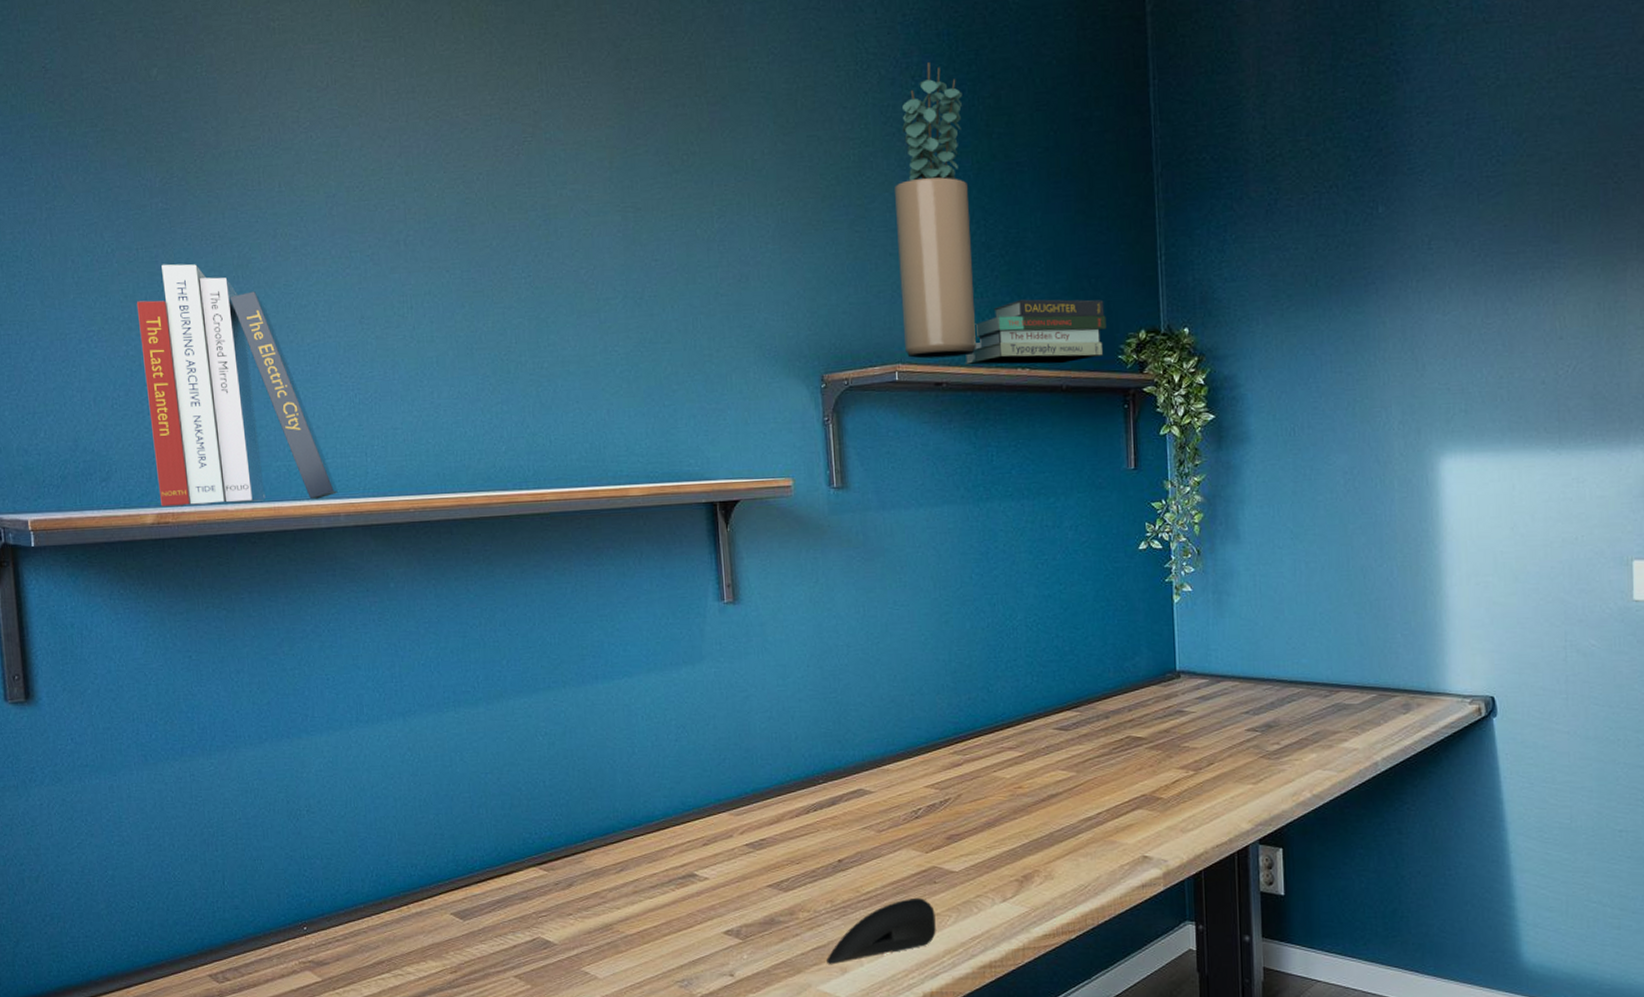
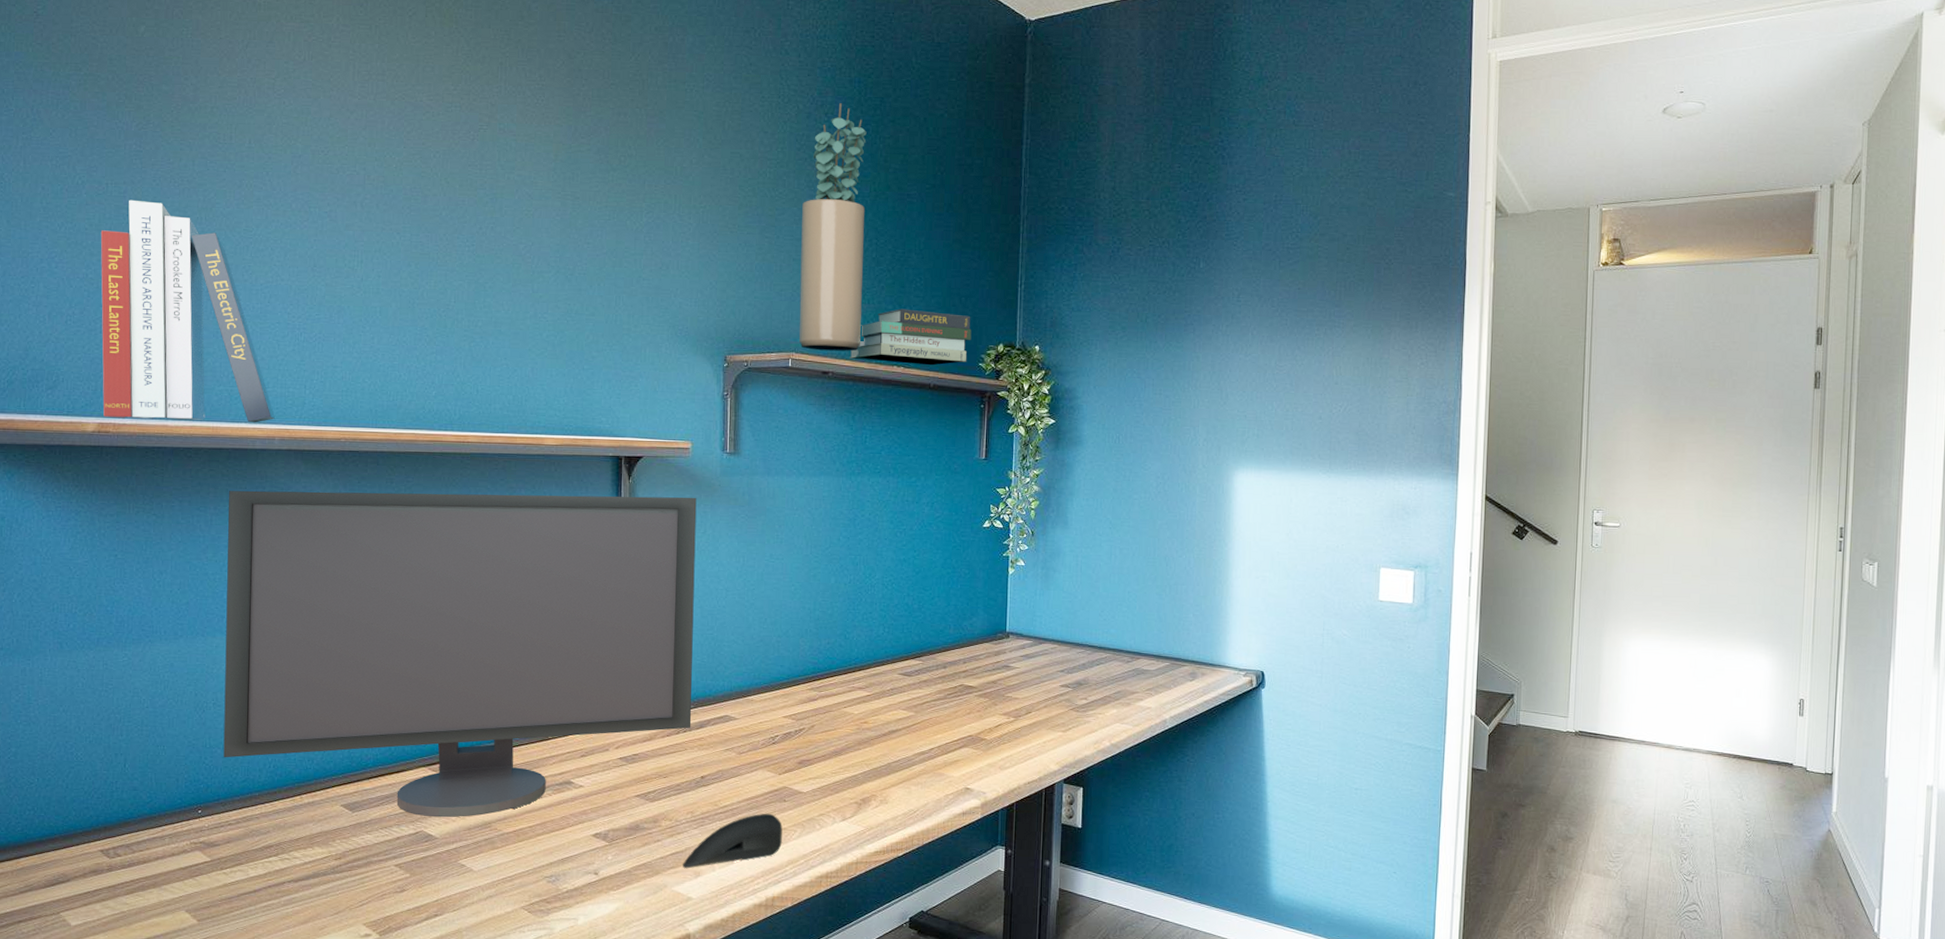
computer monitor: none [299,542,821,922] -> present [223,490,697,818]

